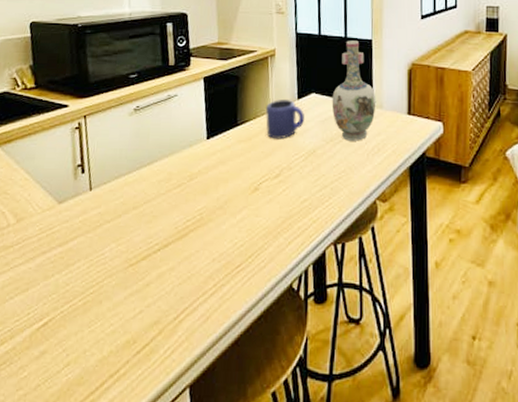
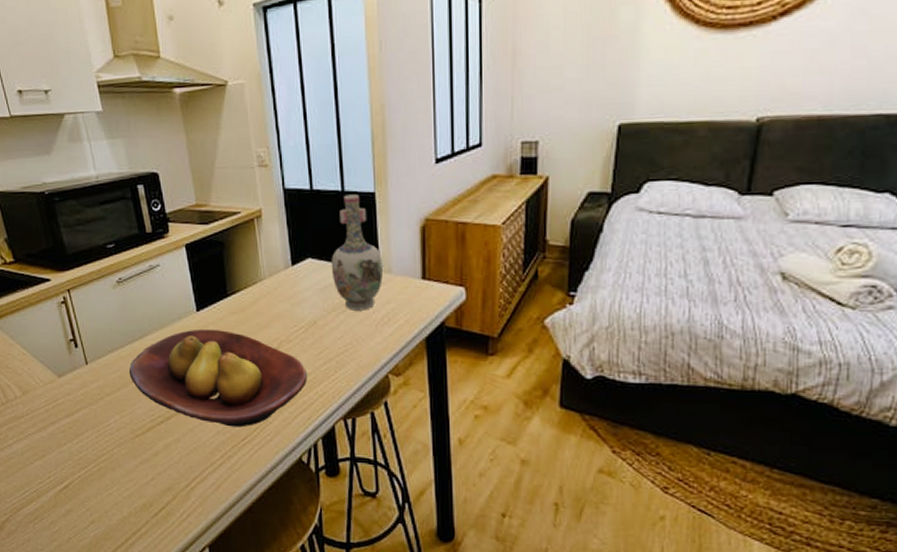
fruit bowl: none [132,156,304,254] -> present [129,329,307,428]
mug: present [266,100,304,140] -> none [257,267,301,310]

